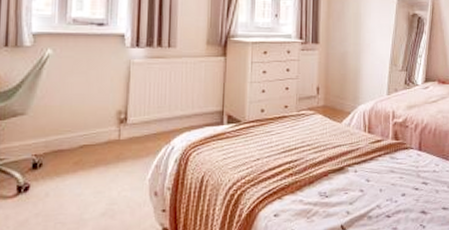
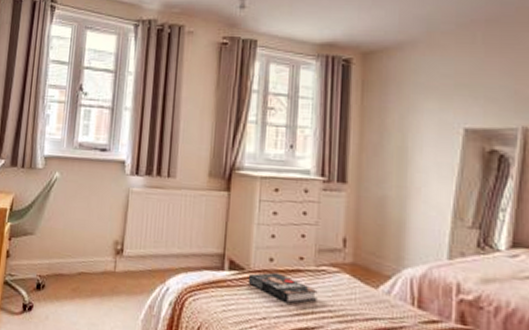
book: none [244,121,299,145] -> present [248,272,318,304]

